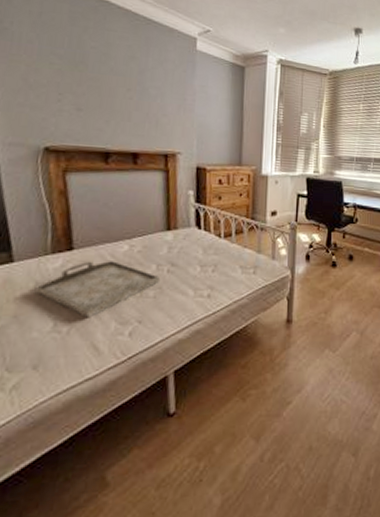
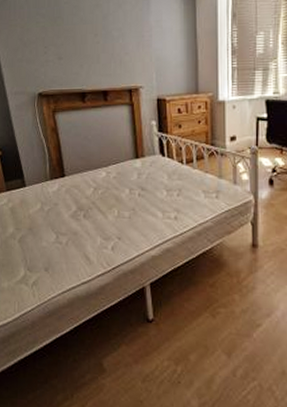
serving tray: present [36,261,161,318] -> none [42,185,134,233]

